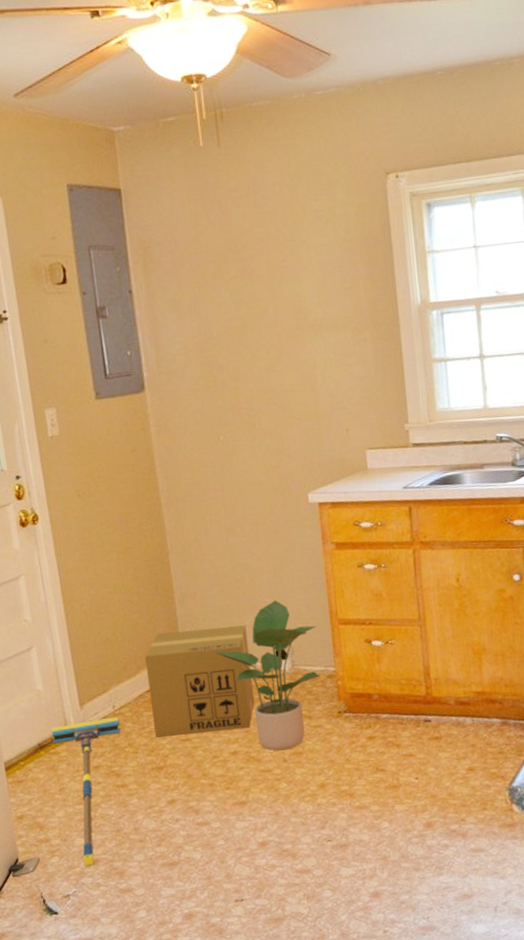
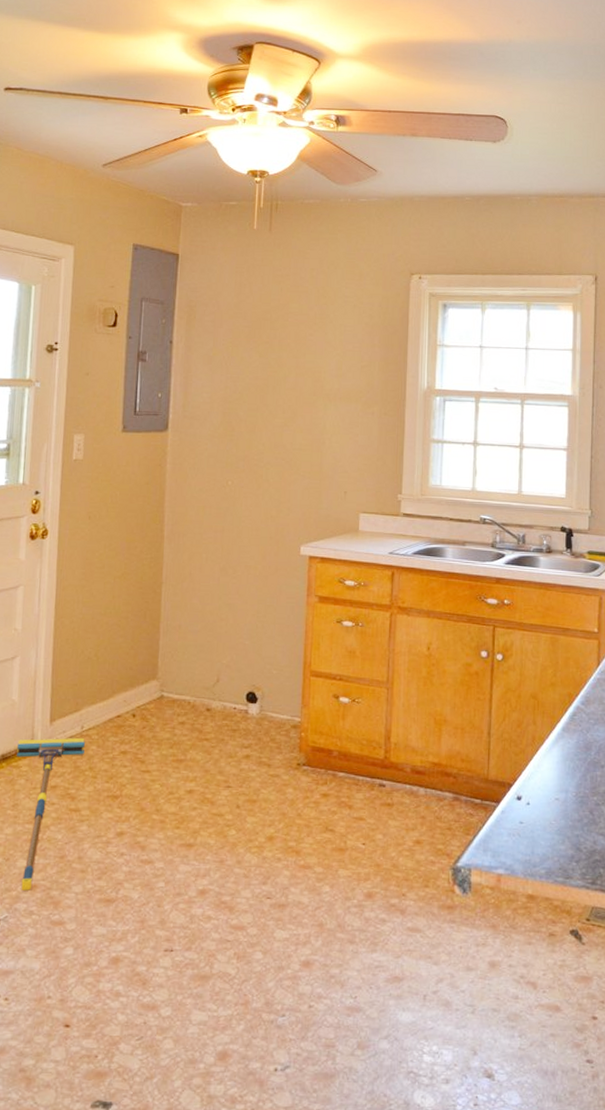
cardboard box: present [144,625,255,738] -> none [117,660,223,768]
potted plant: present [214,600,319,751] -> none [188,644,289,796]

